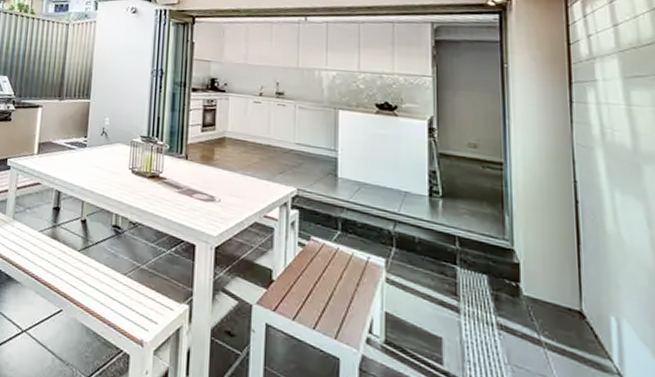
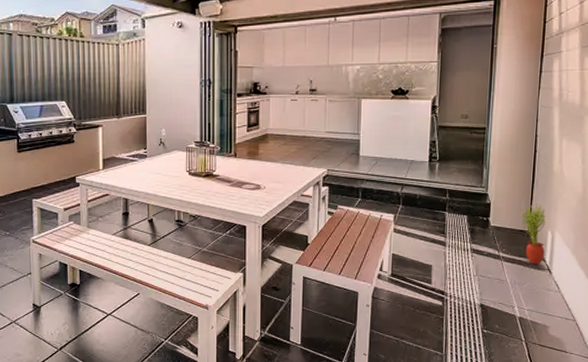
potted plant: none [564,274,610,364] -> present [520,204,546,264]

